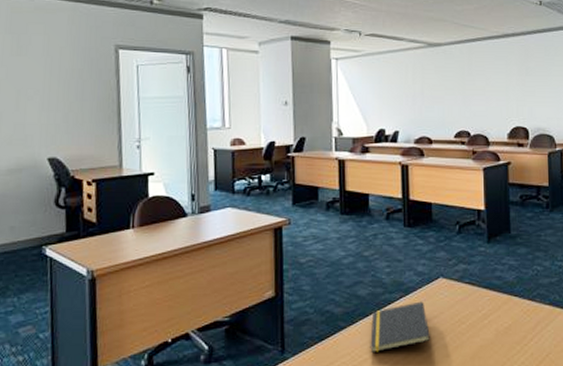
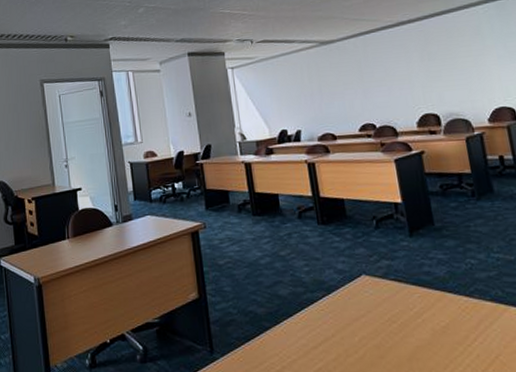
notepad: present [370,301,430,352] -> none [296,300,360,353]

